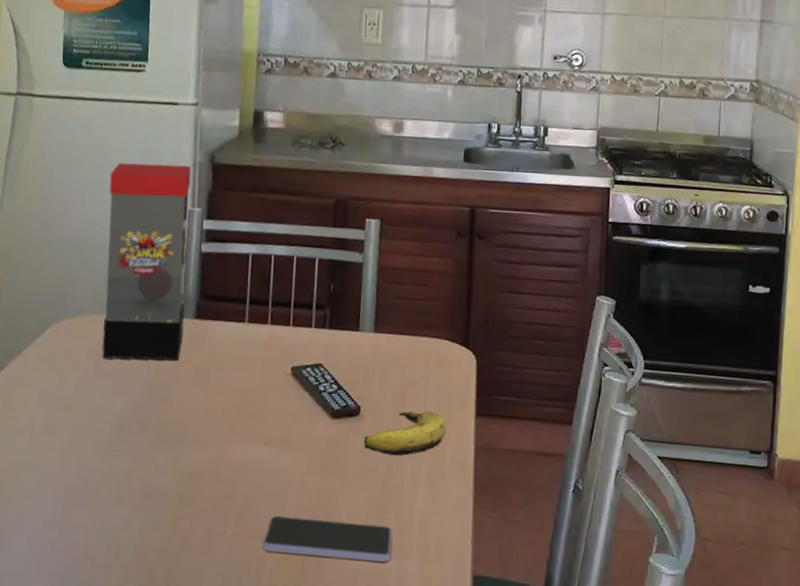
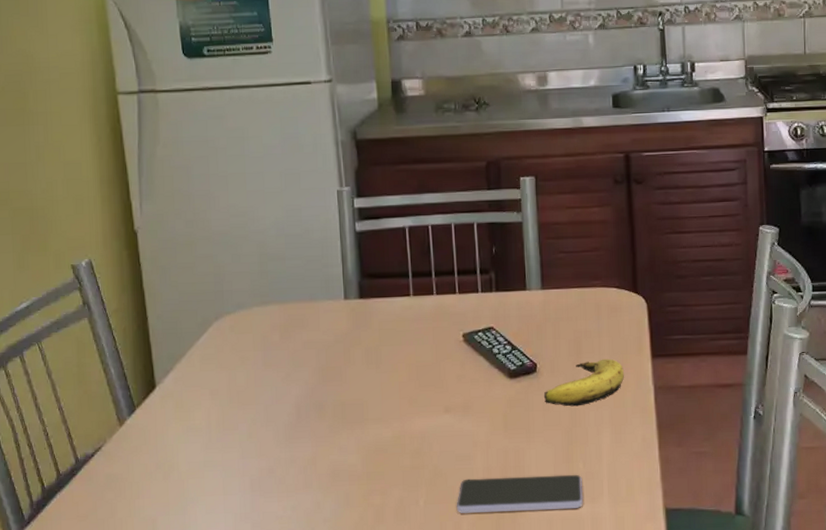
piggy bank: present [102,162,192,360] -> none [250,146,349,350]

